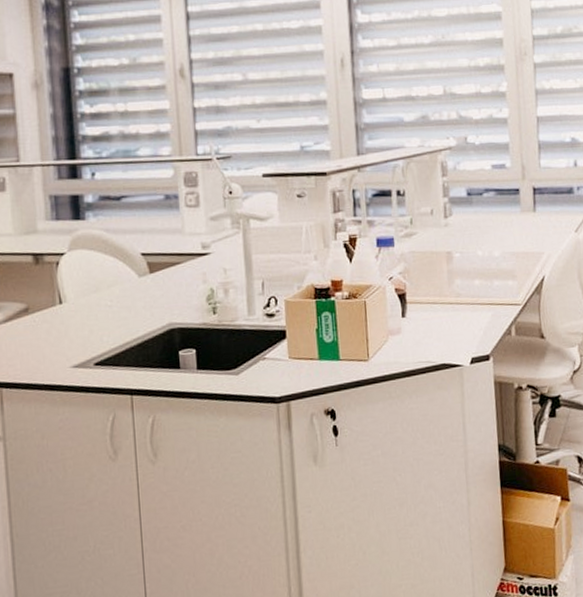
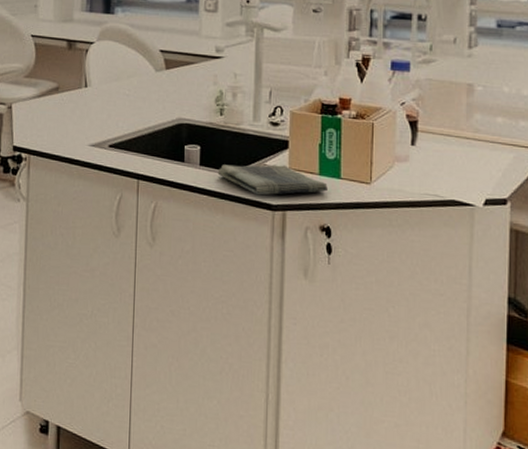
dish towel: none [216,355,328,390] -> present [217,164,328,196]

